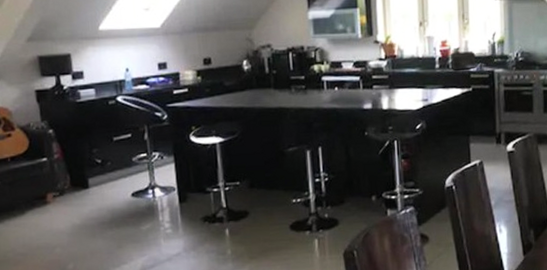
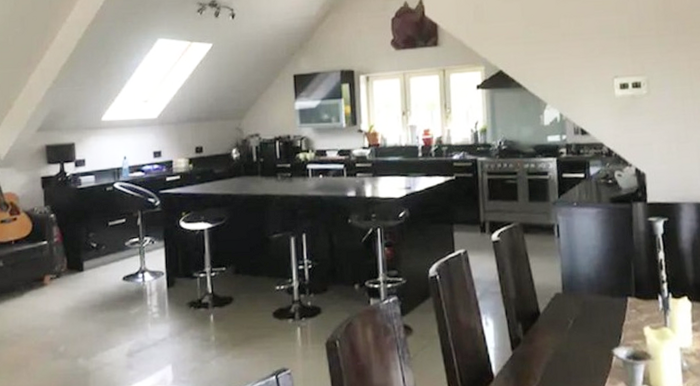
toaster: present [451,51,476,71] -> none [433,139,459,160]

